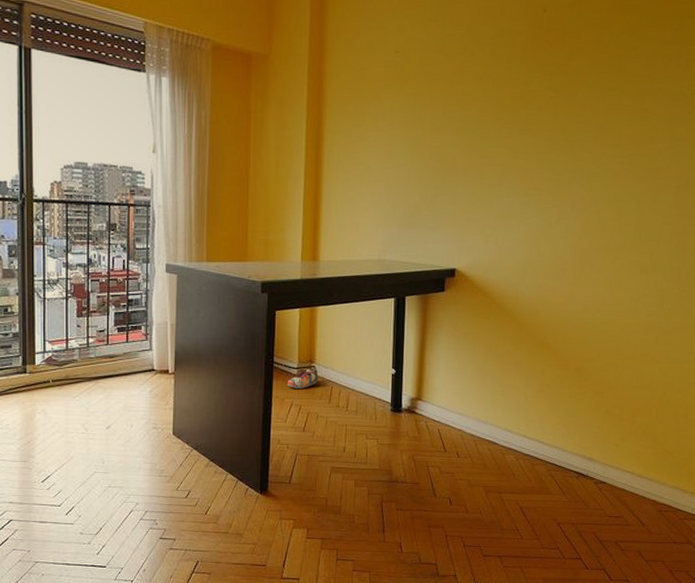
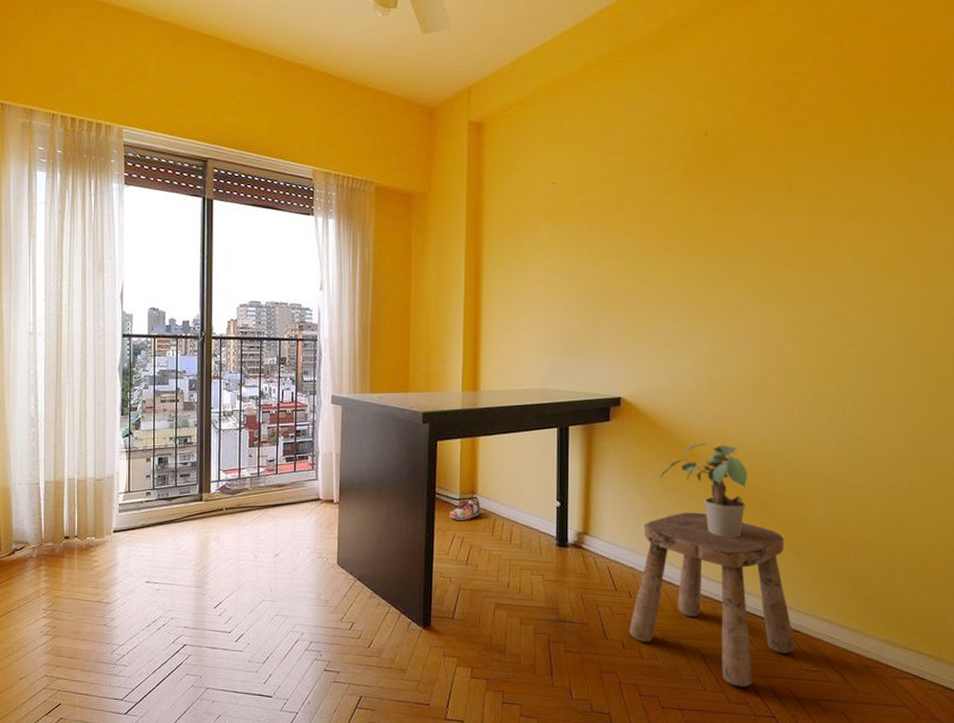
stool: none [456,377,601,534] -> present [629,512,795,687]
potted plant: none [489,313,569,400] -> present [659,443,748,537]

